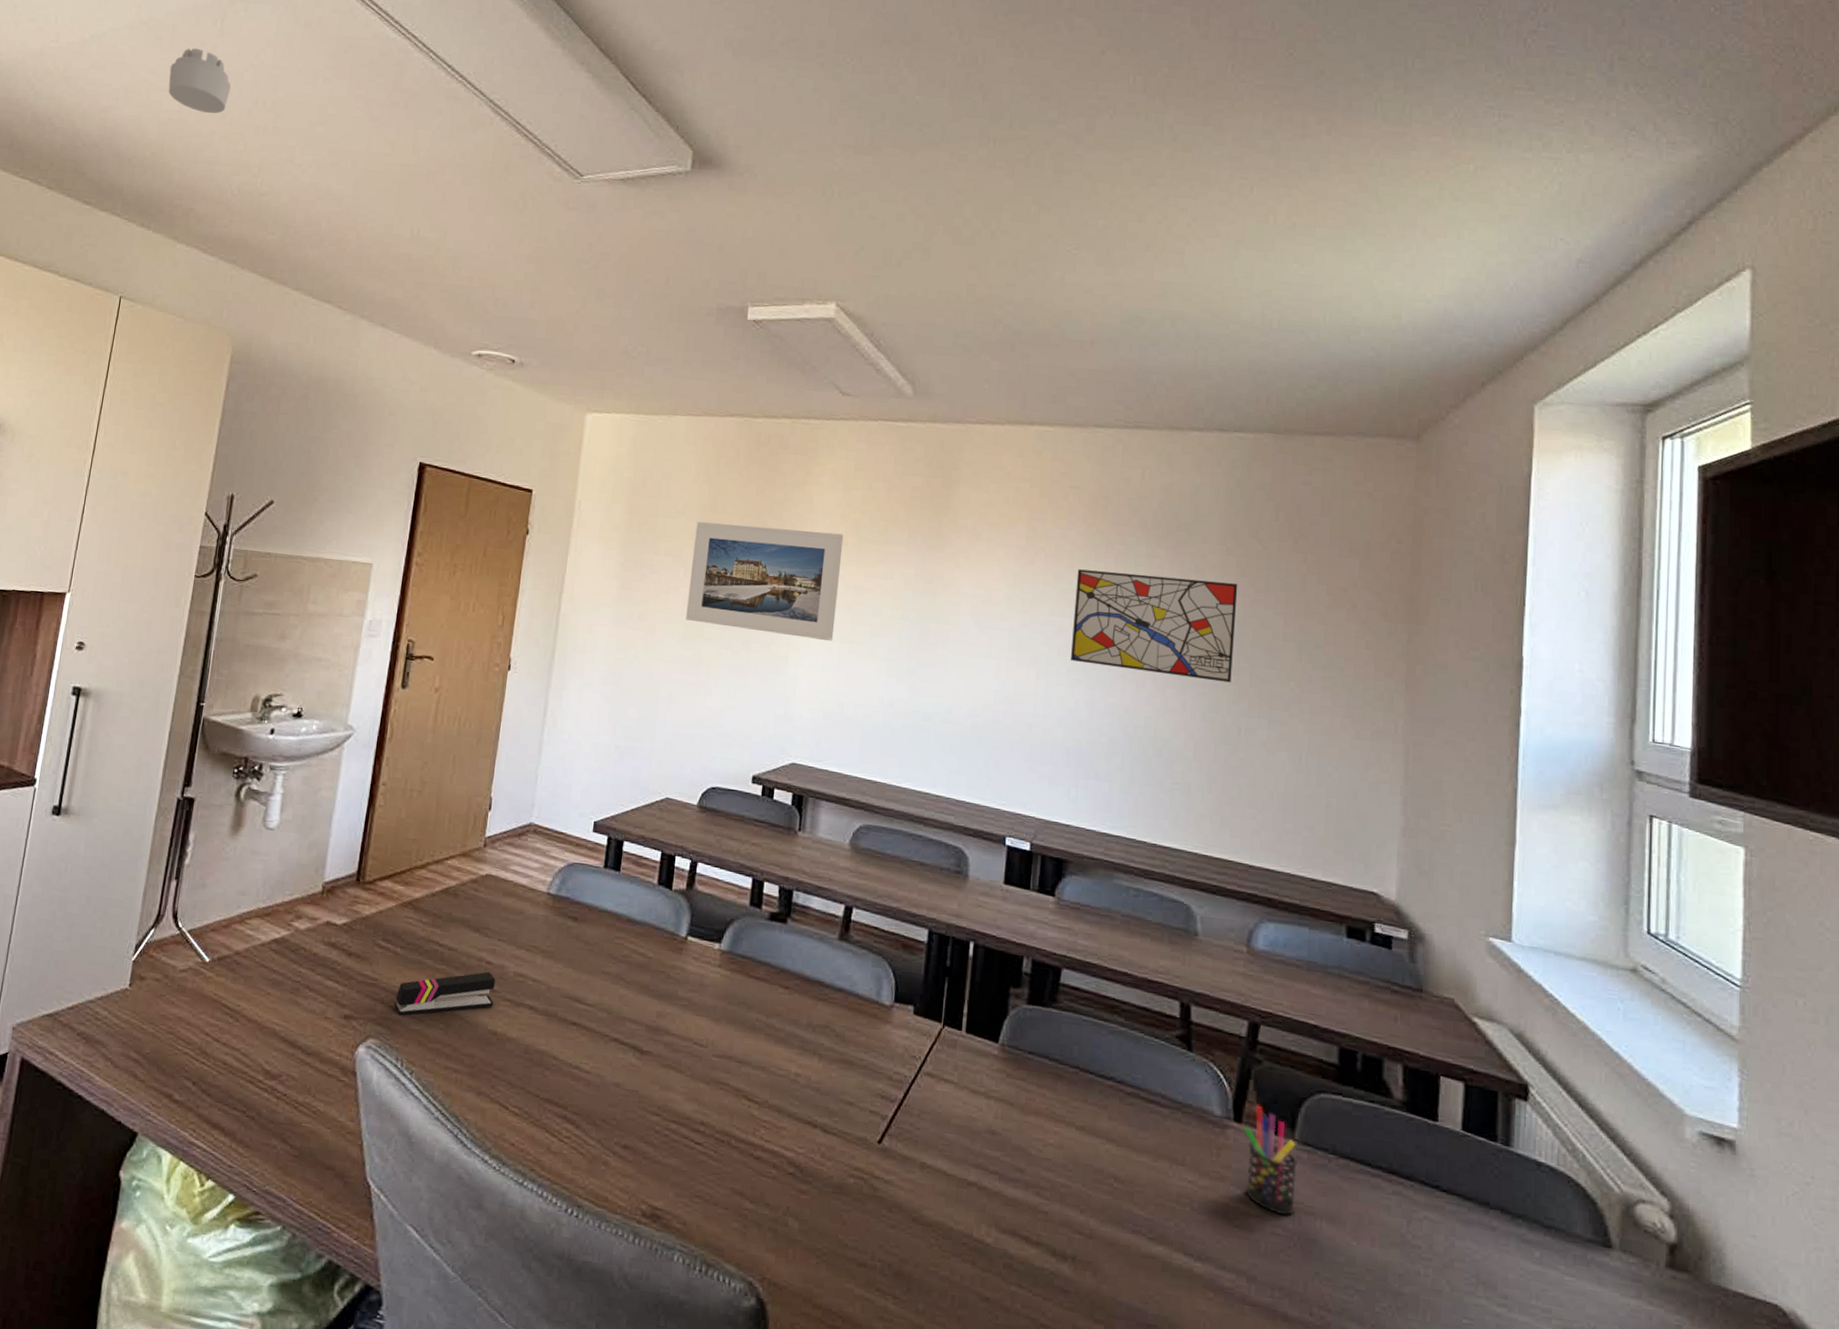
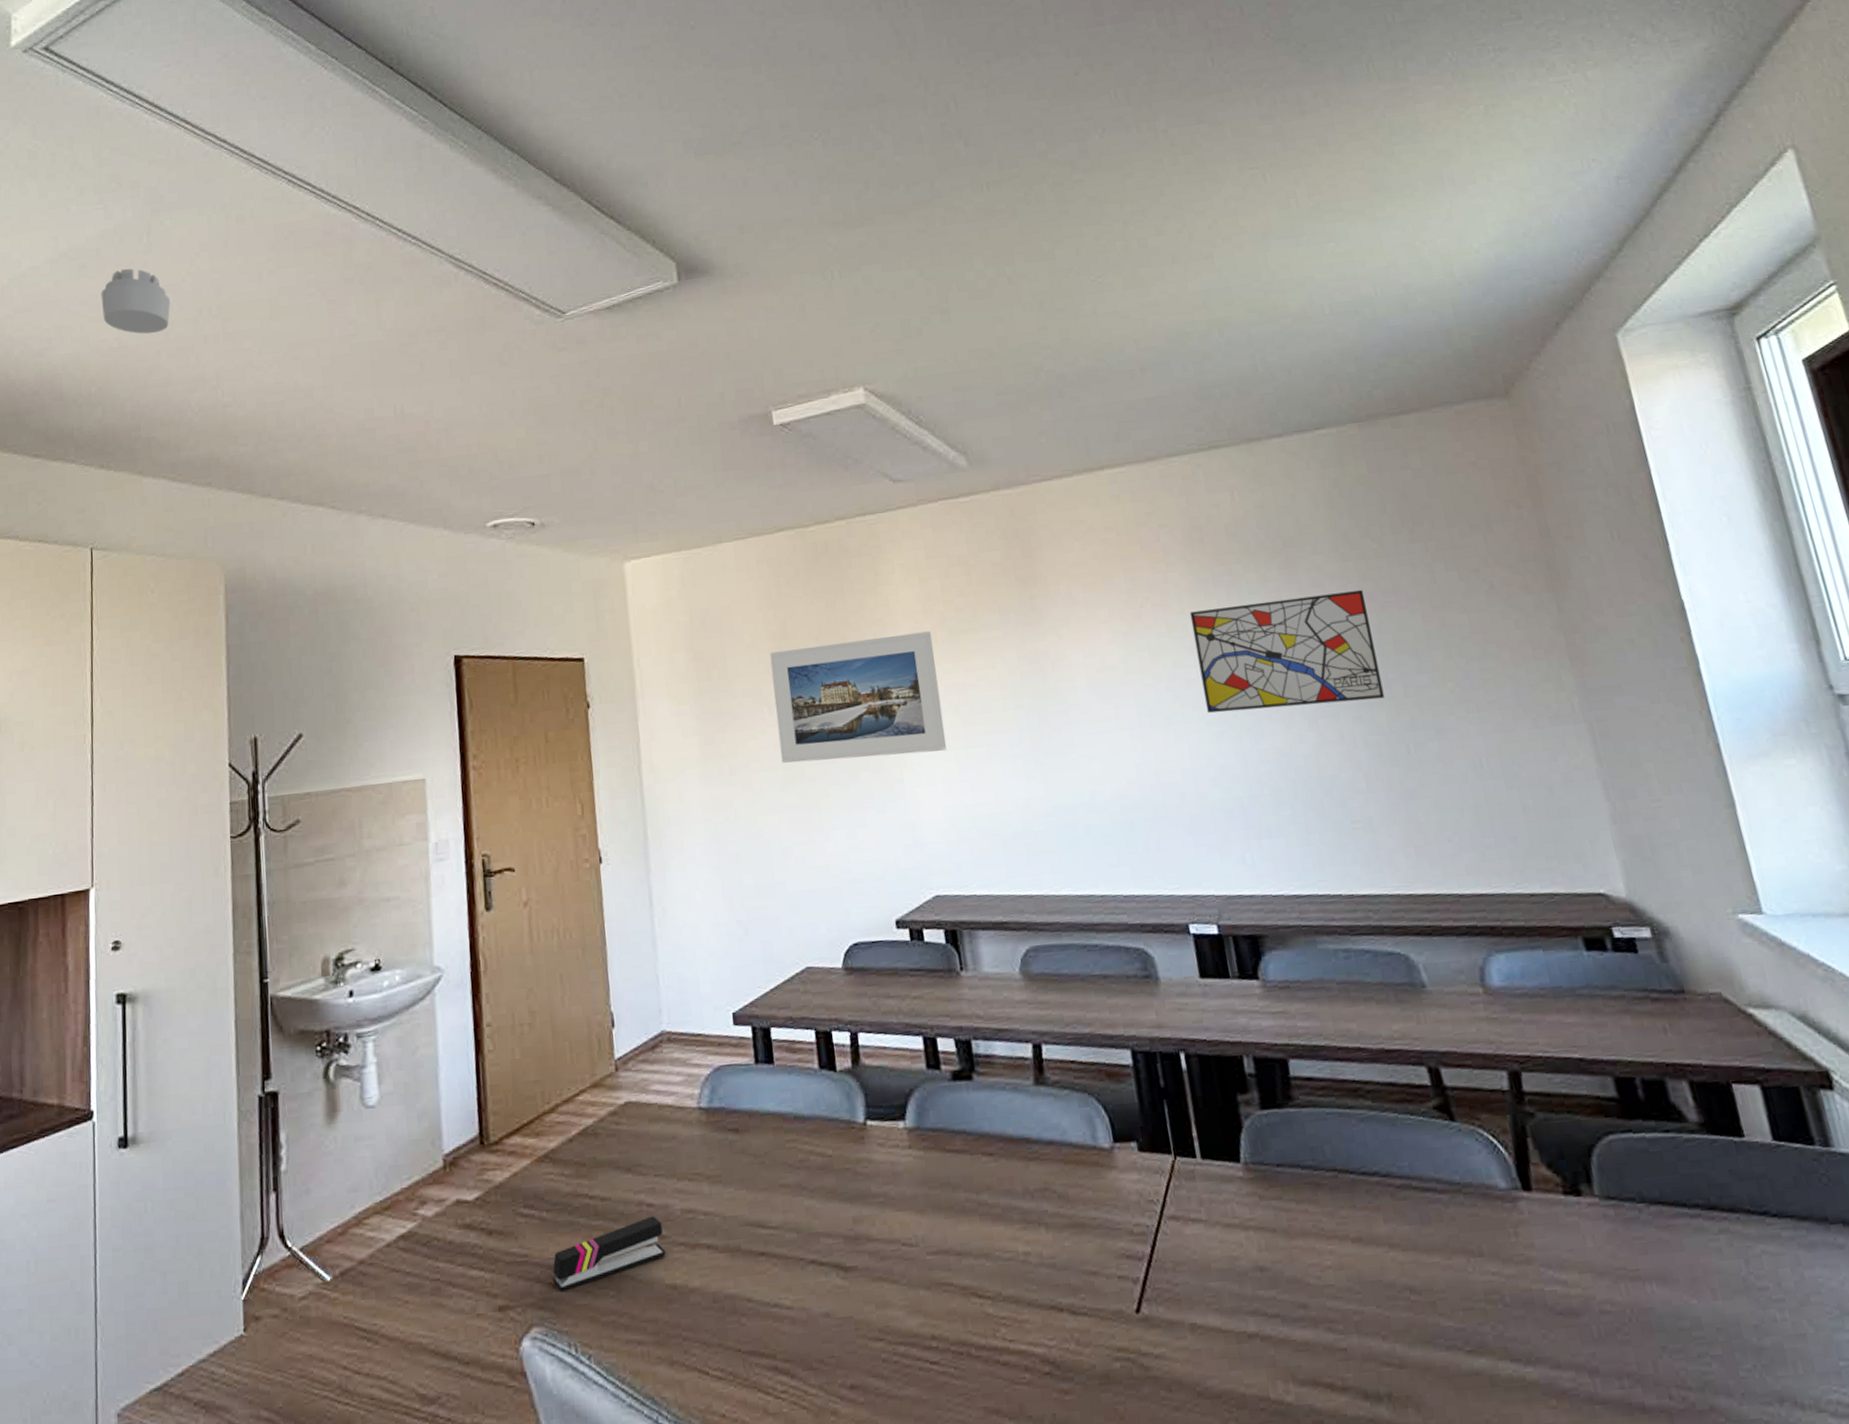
pen holder: present [1244,1104,1297,1215] -> none [1536,1165,1619,1288]

